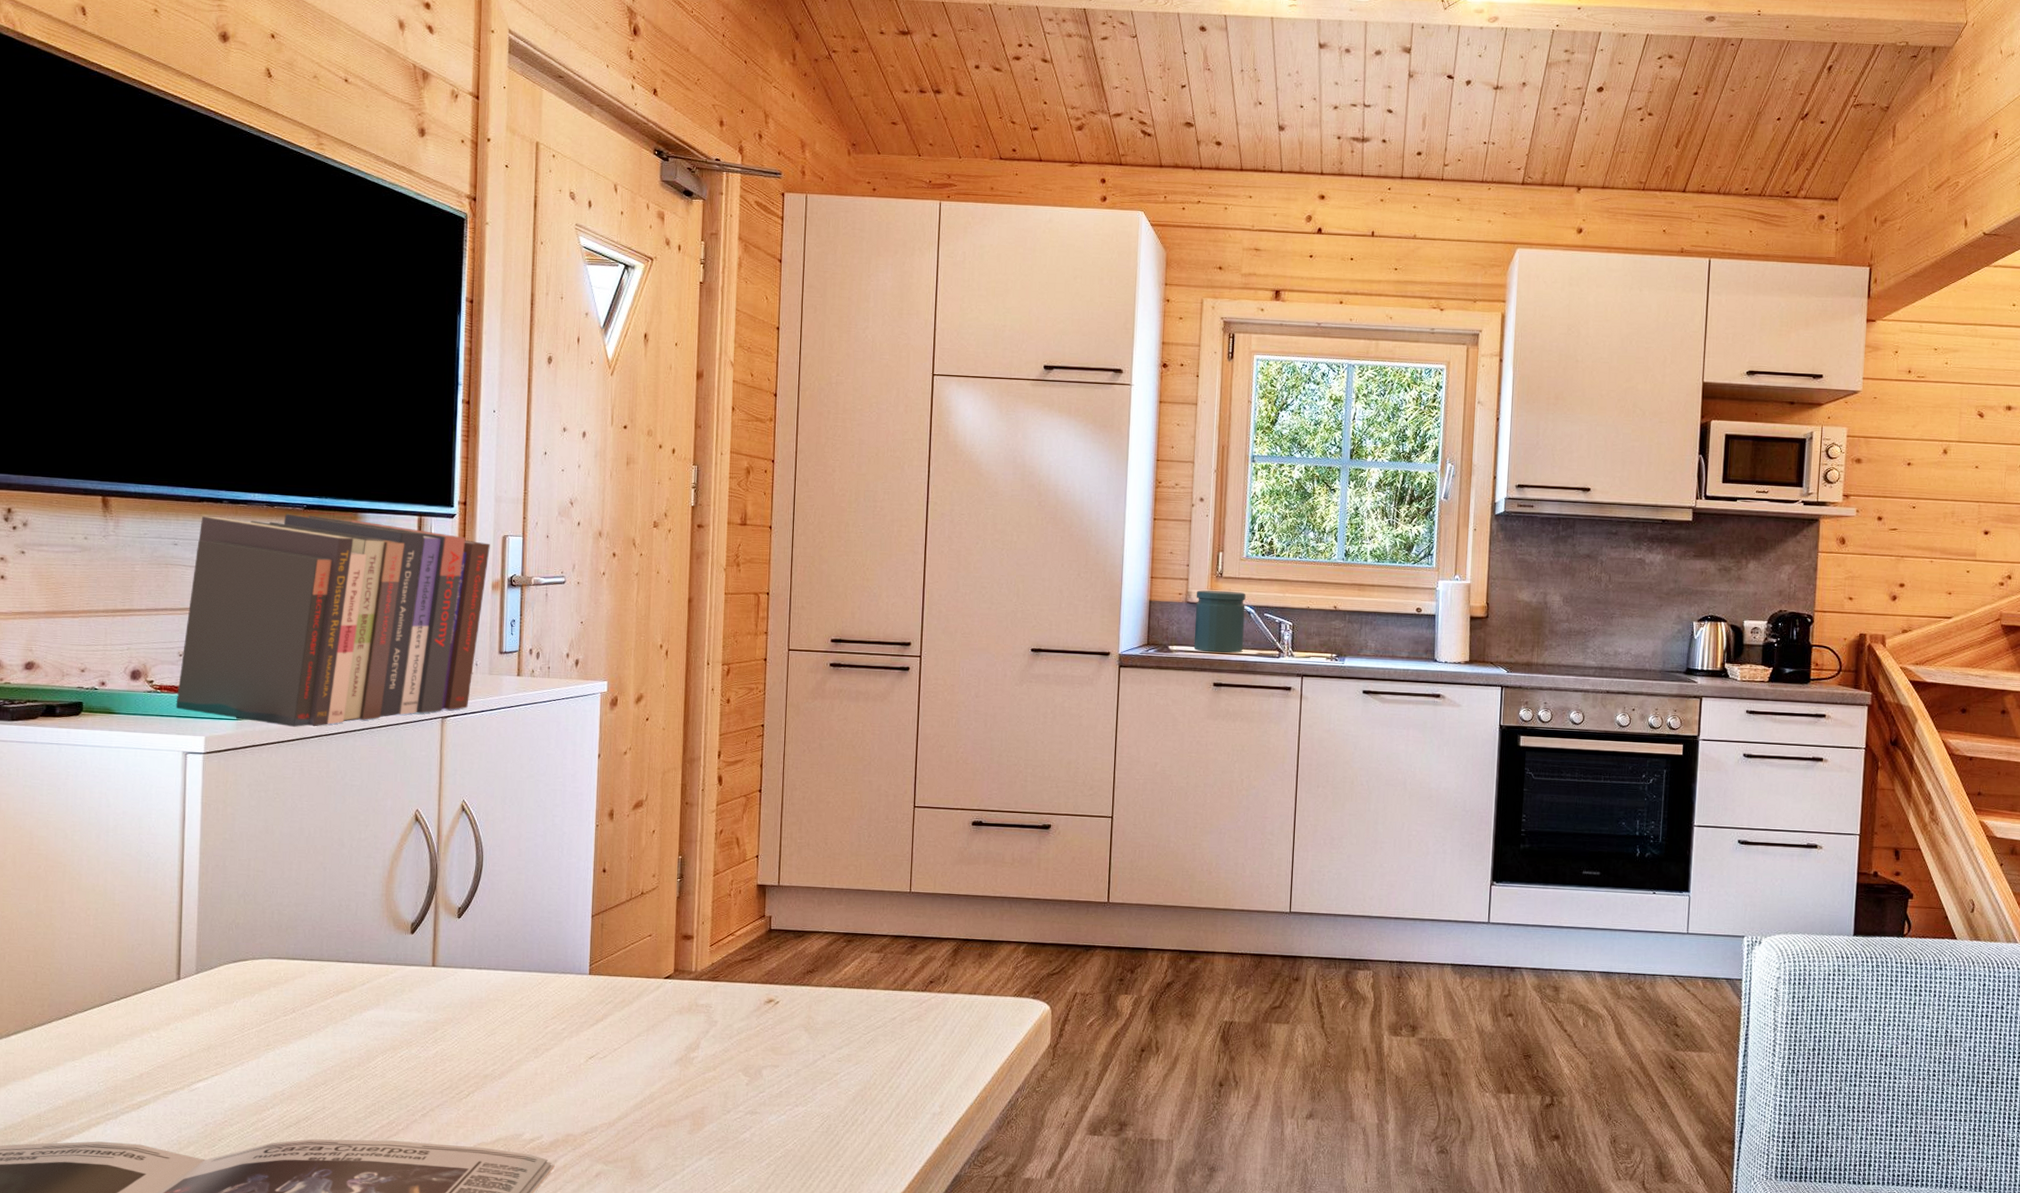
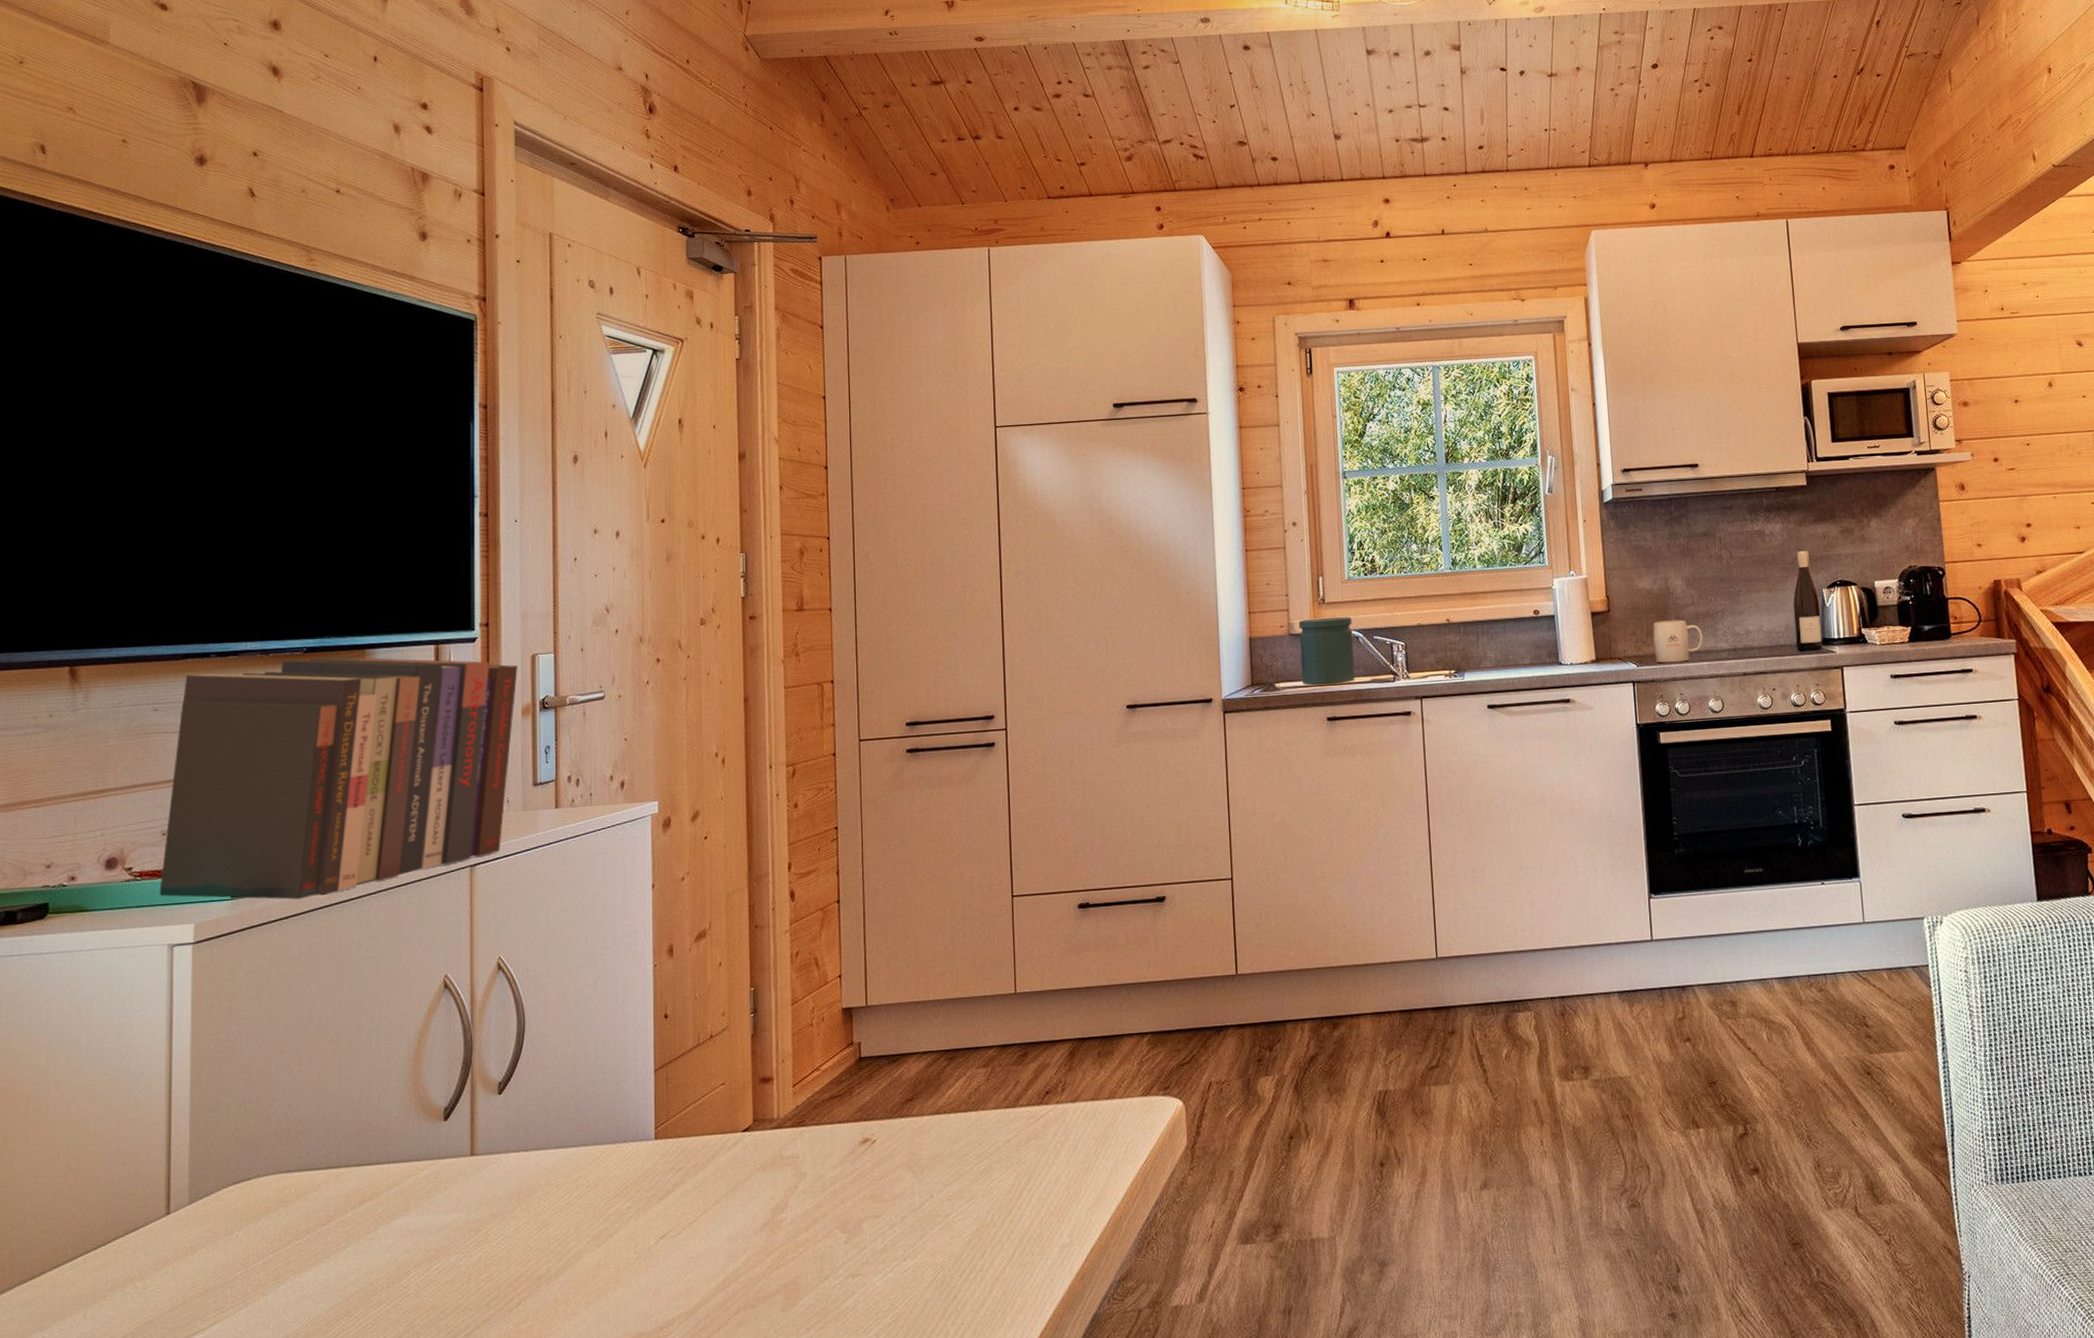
mug: none [1525,632,1573,674] -> present [1652,619,1703,663]
bottle: none [1660,582,1689,680] -> present [1793,550,1823,652]

